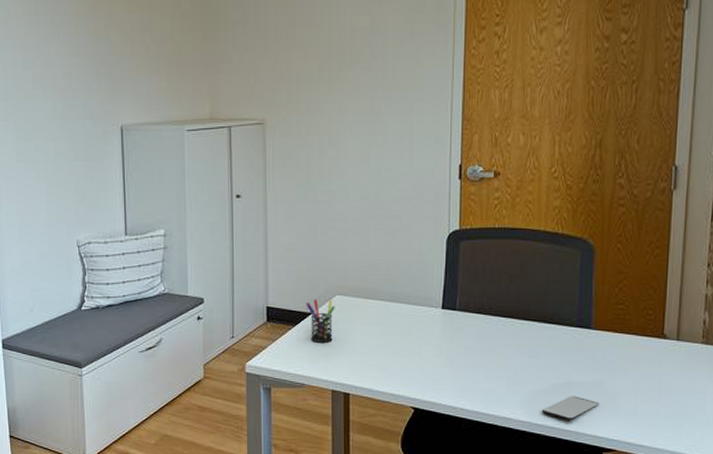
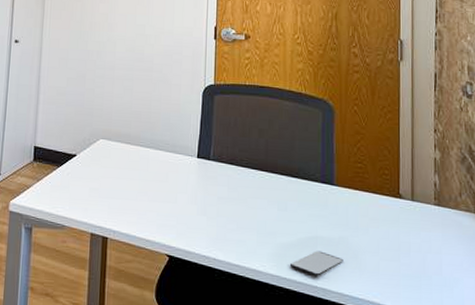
pen holder: present [306,299,335,343] -> none [71,141,99,185]

